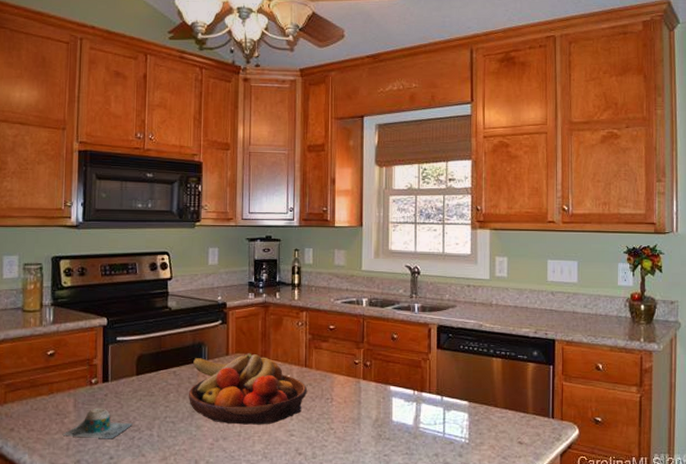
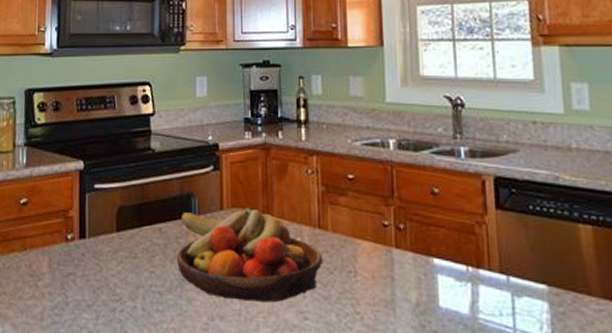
mug: present [62,408,133,439] -> none [36,270,113,310]

